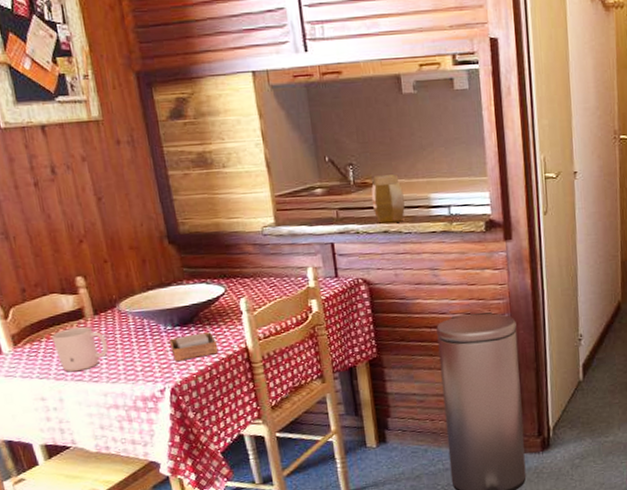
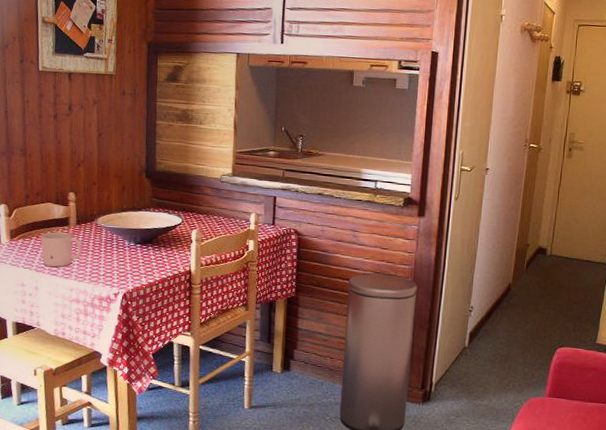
napkin holder: present [170,332,219,362] -> none [130,252,167,273]
jar: present [371,174,405,224] -> none [313,148,340,188]

